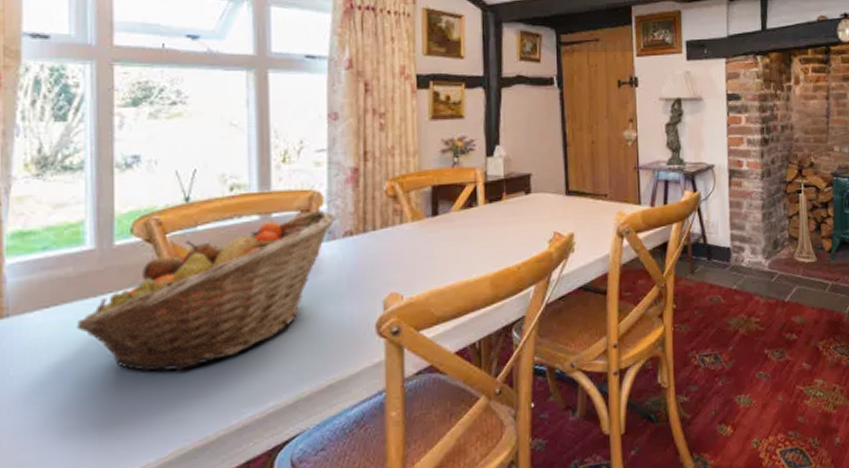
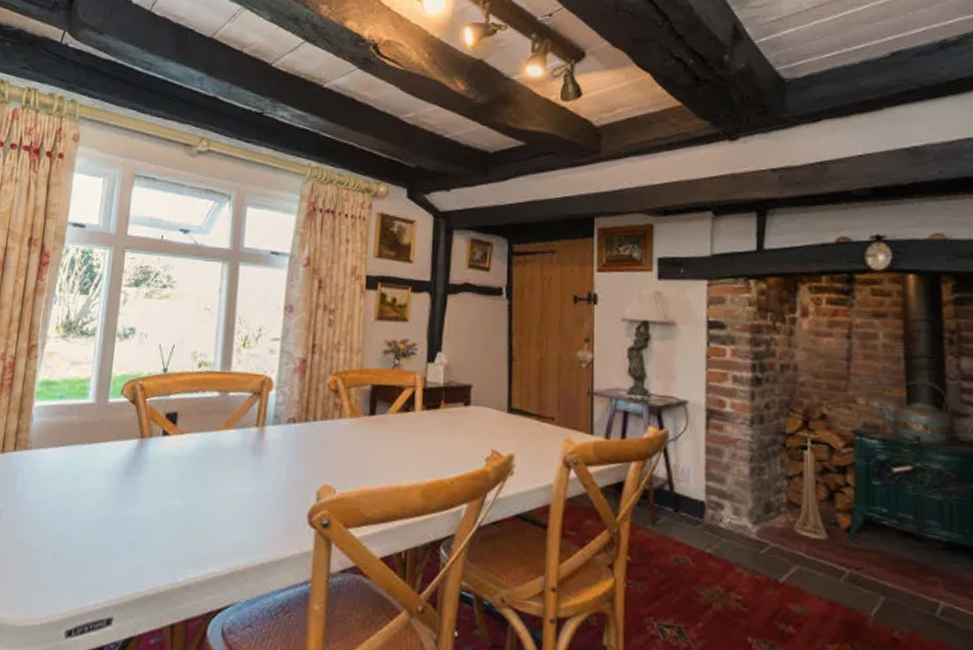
fruit basket: present [76,210,335,372] -> none [74,395,282,522]

